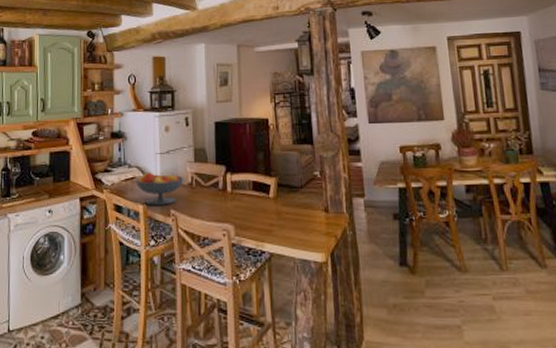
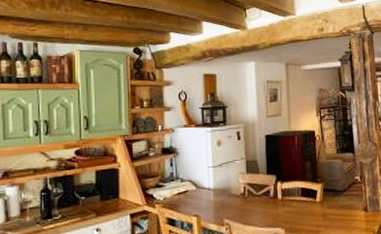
fruit bowl: present [135,172,184,205] -> none [188,184,237,217]

